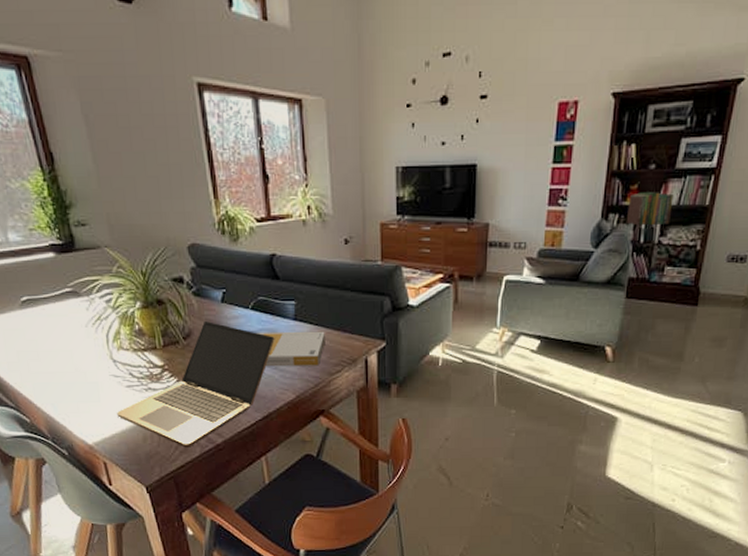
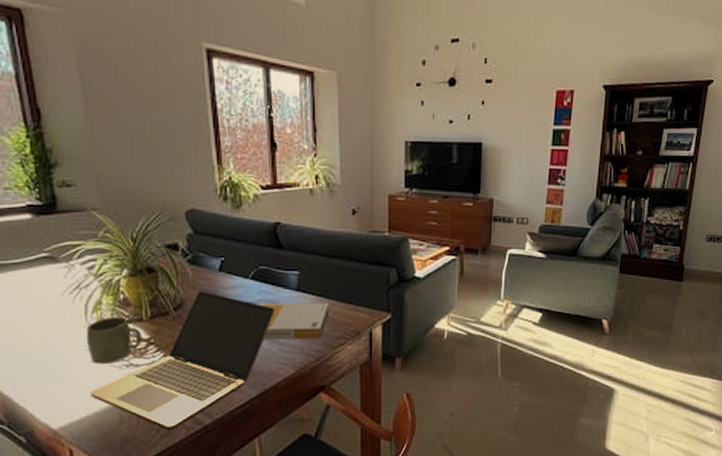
mug: none [109,346,157,388] -> present [86,317,141,364]
books: present [626,192,674,226] -> none [618,175,659,206]

